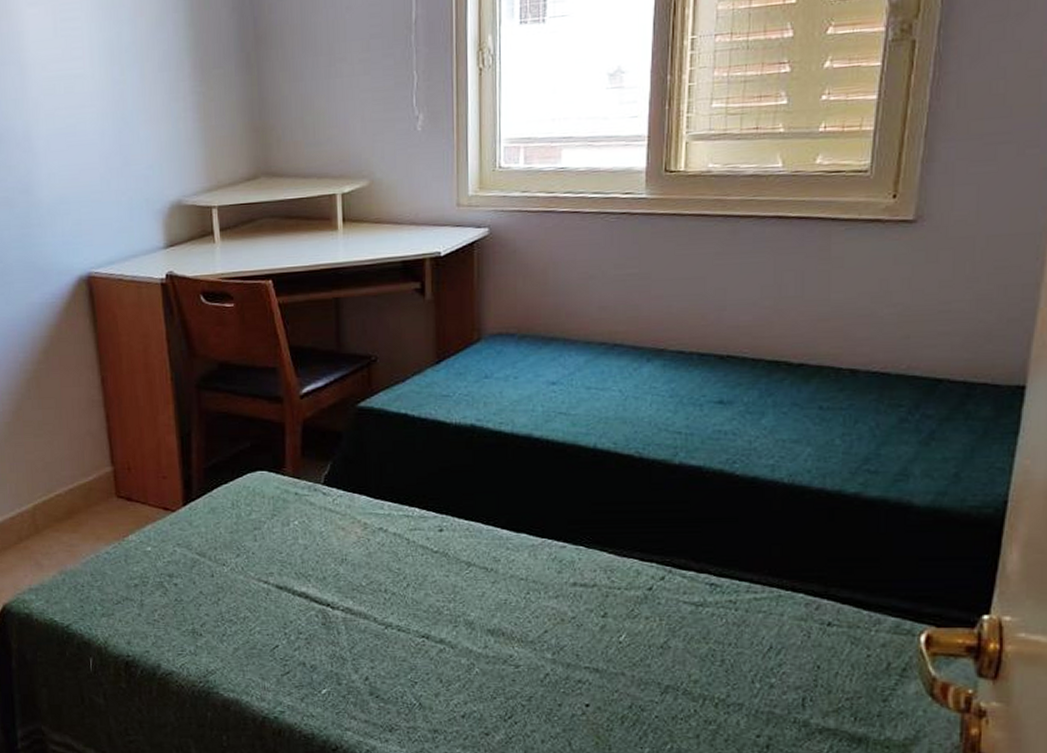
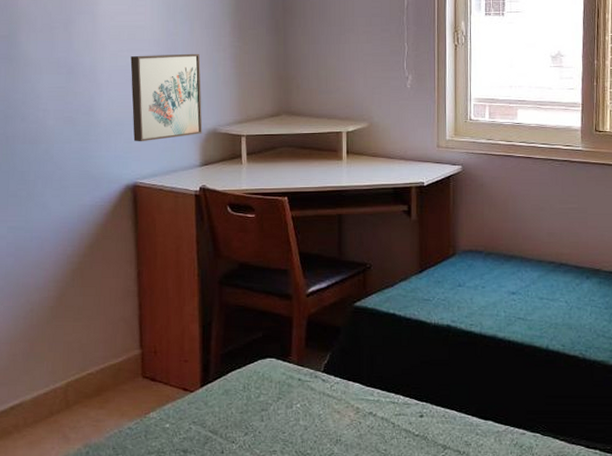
wall art: none [70,105,165,223] -> present [130,53,203,142]

